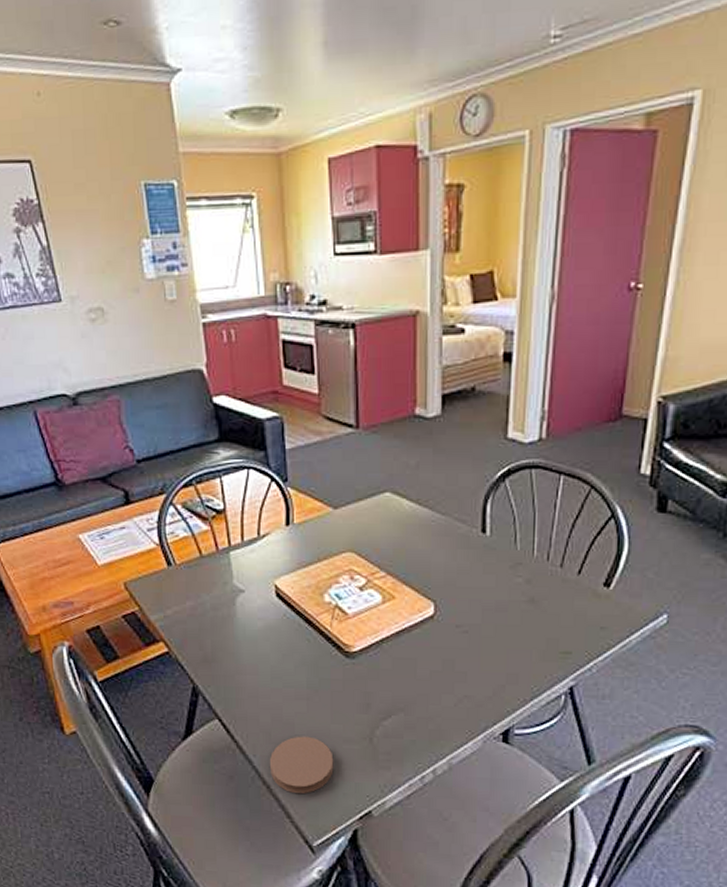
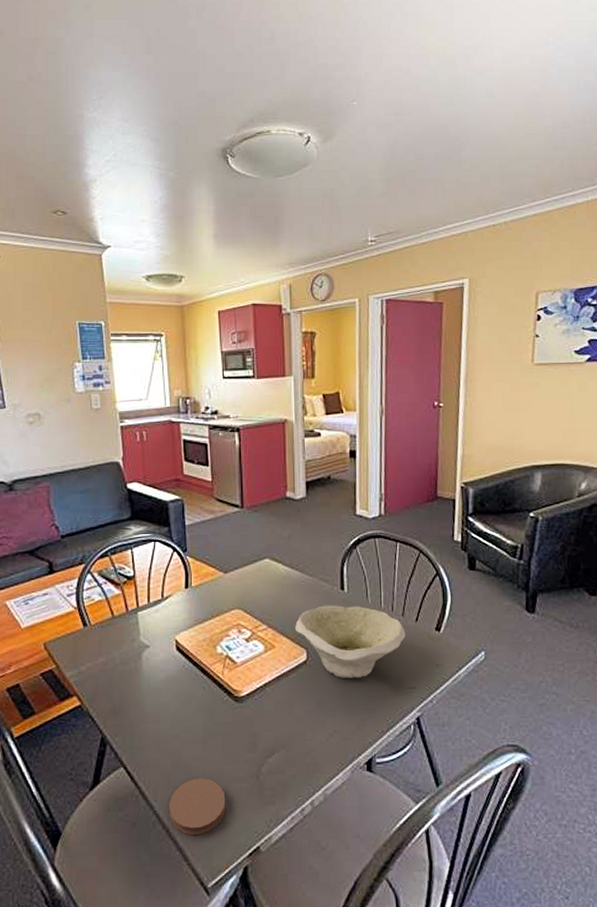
bowl: none [421,551,563,639] -> present [295,605,406,679]

